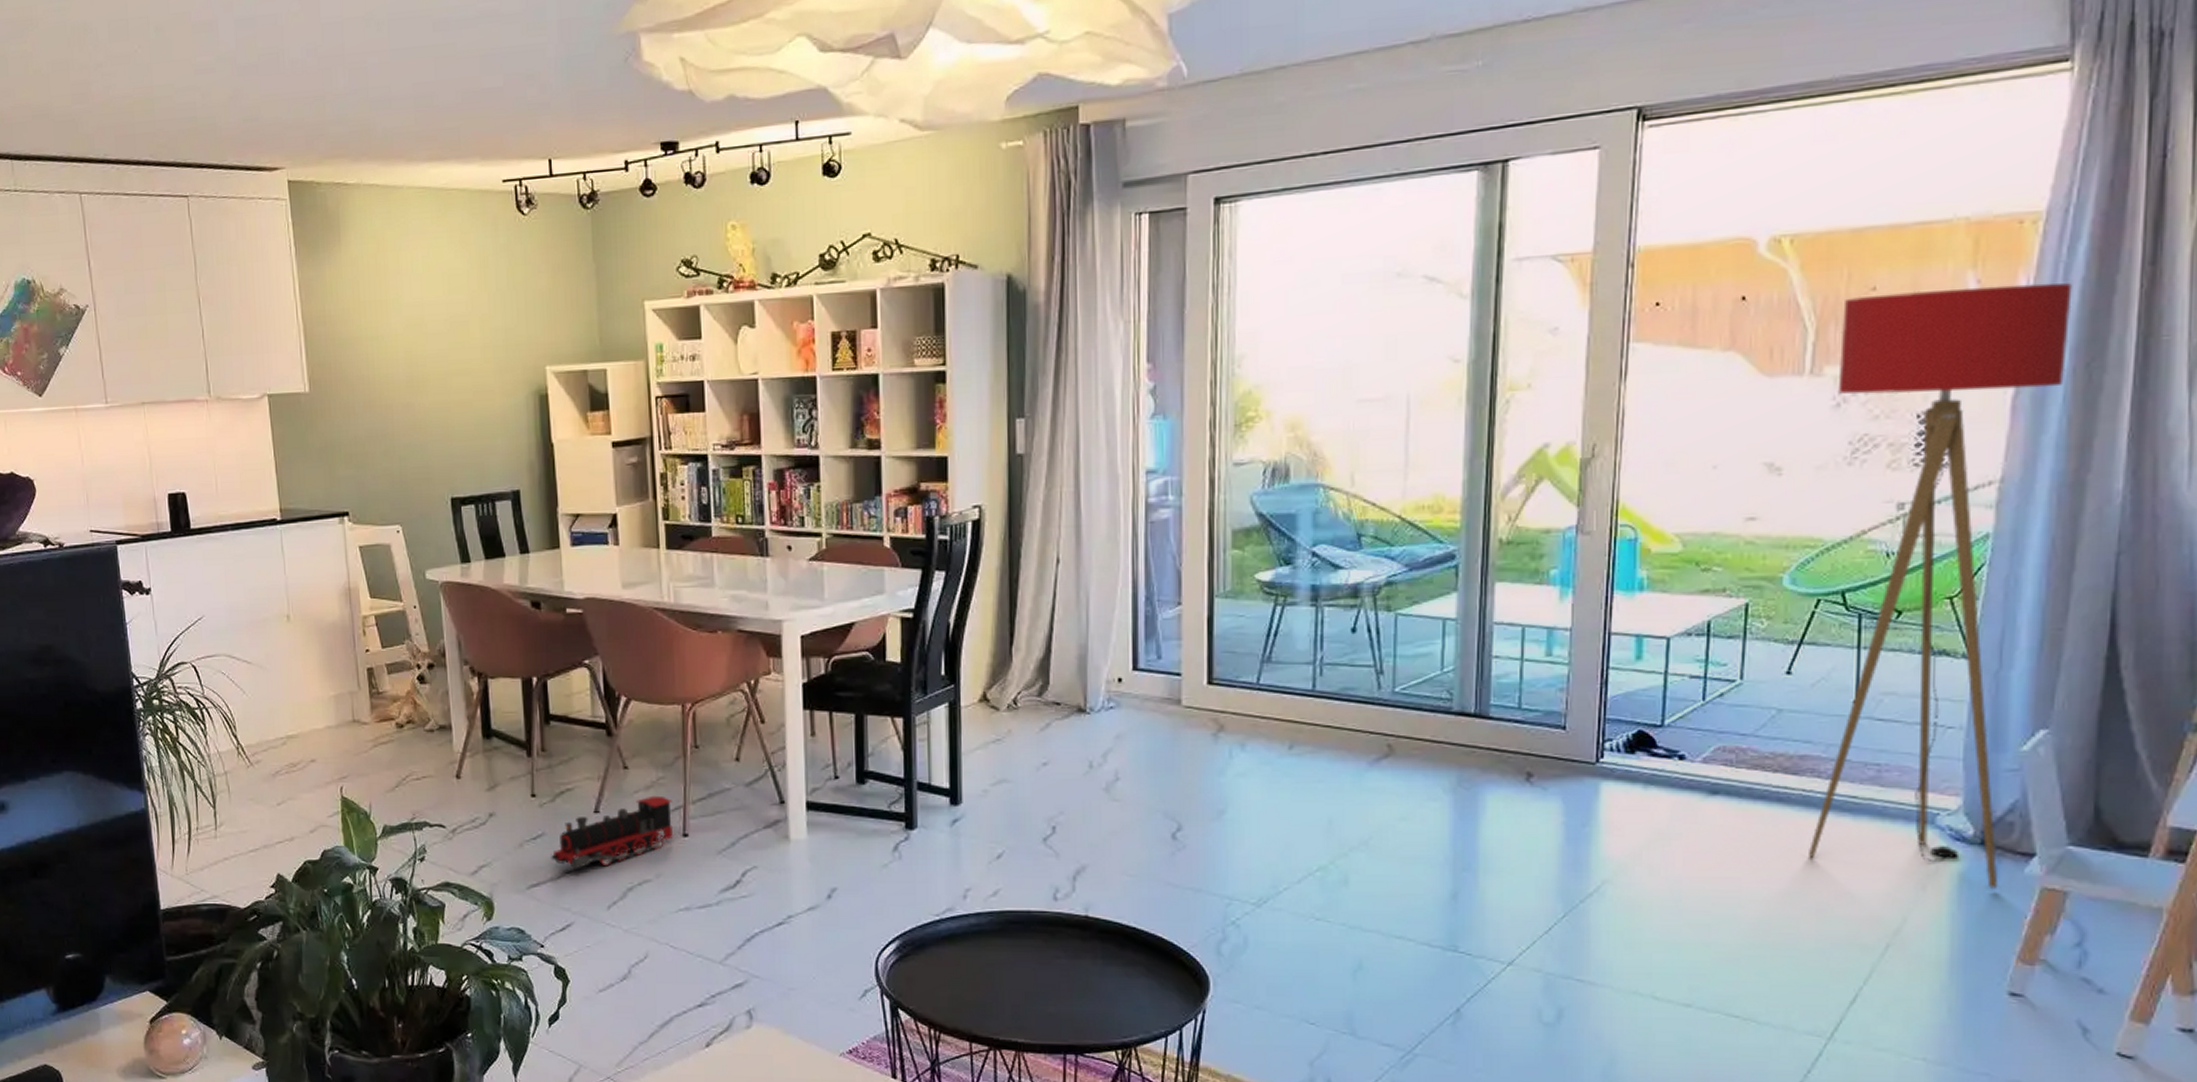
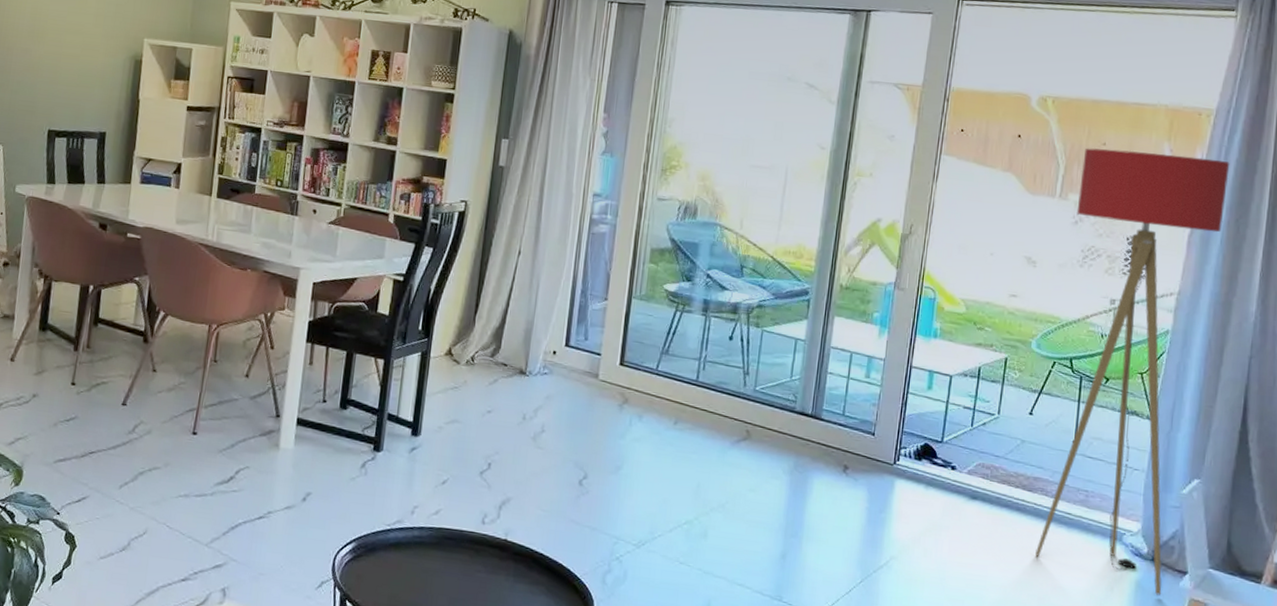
toy train: present [551,795,674,869] -> none [79,396,189,451]

